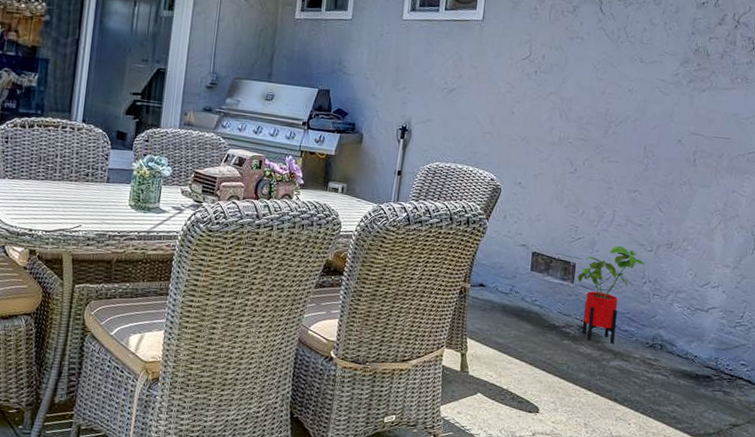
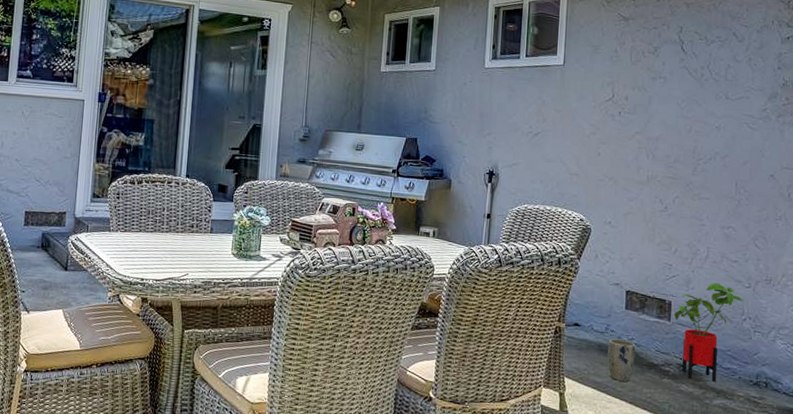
plant pot: none [510,300,539,343] -> present [607,338,636,382]

